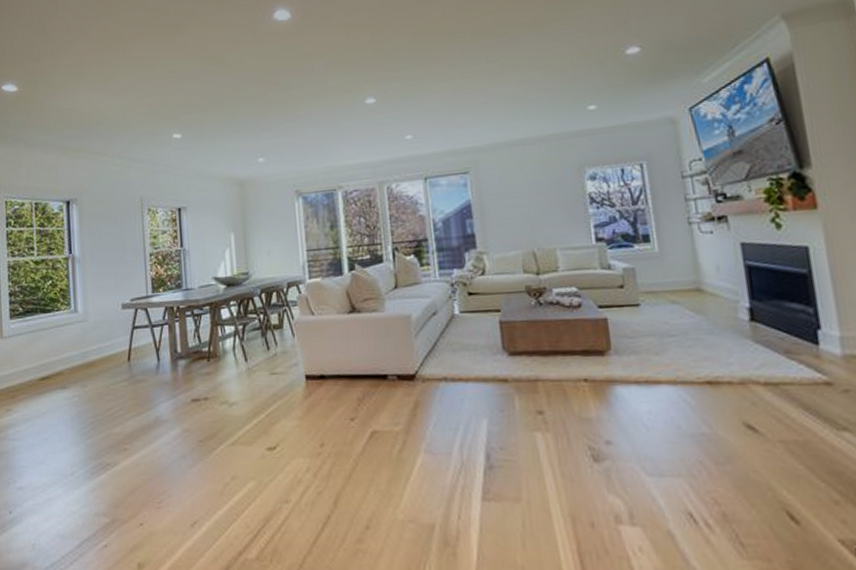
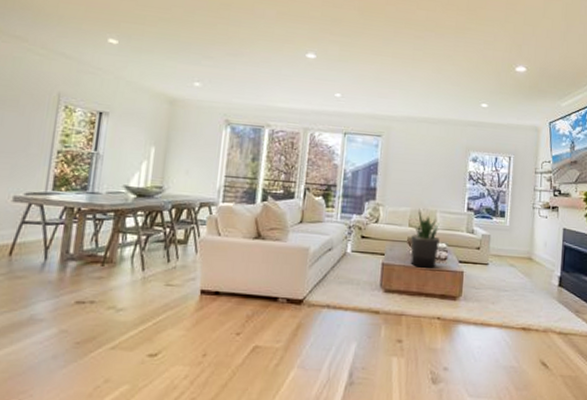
planter: none [529,254,569,322] -> present [410,212,440,269]

